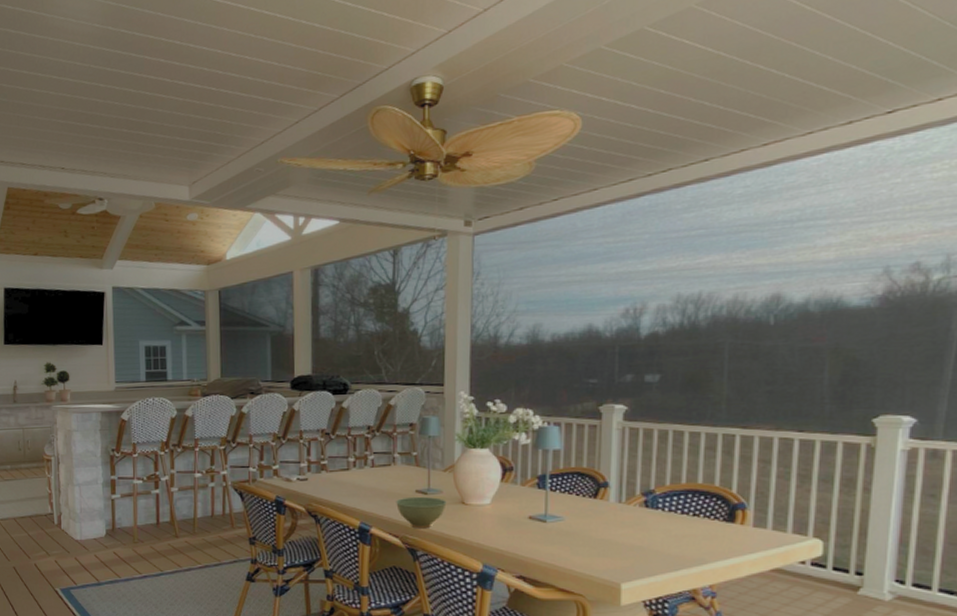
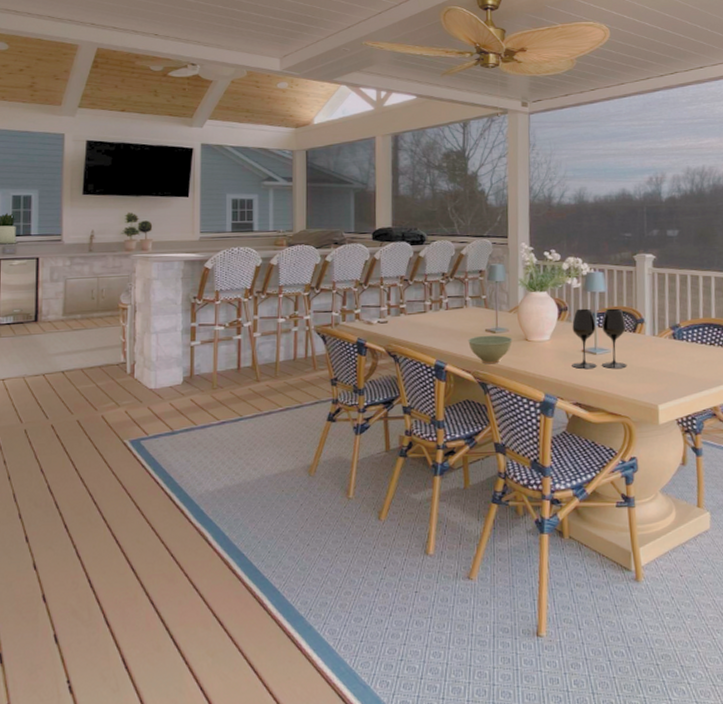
wine glass: none [516,469,585,540] -> present [572,308,626,370]

